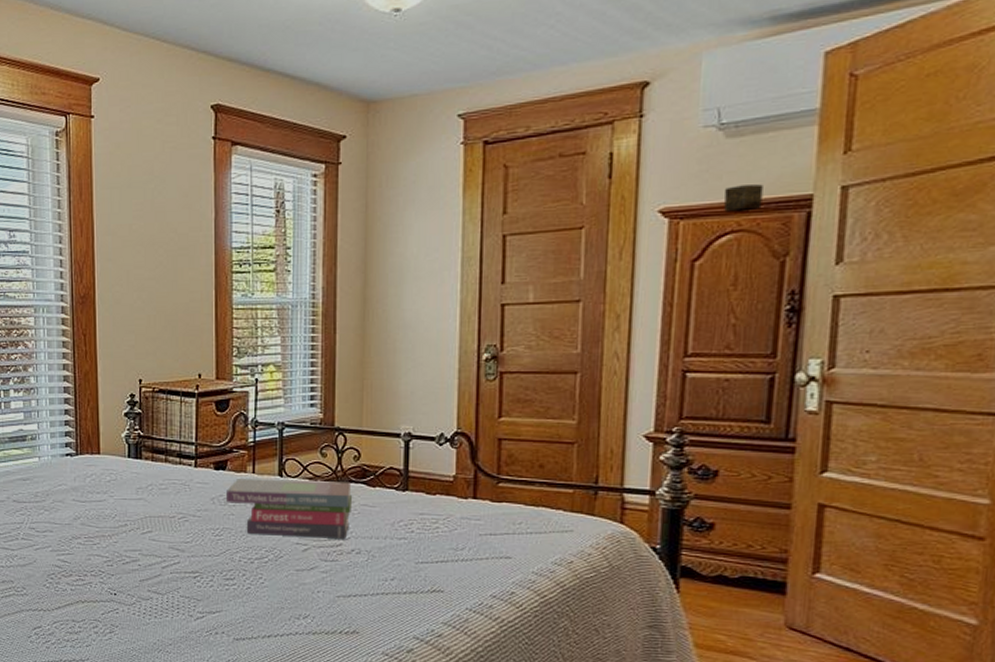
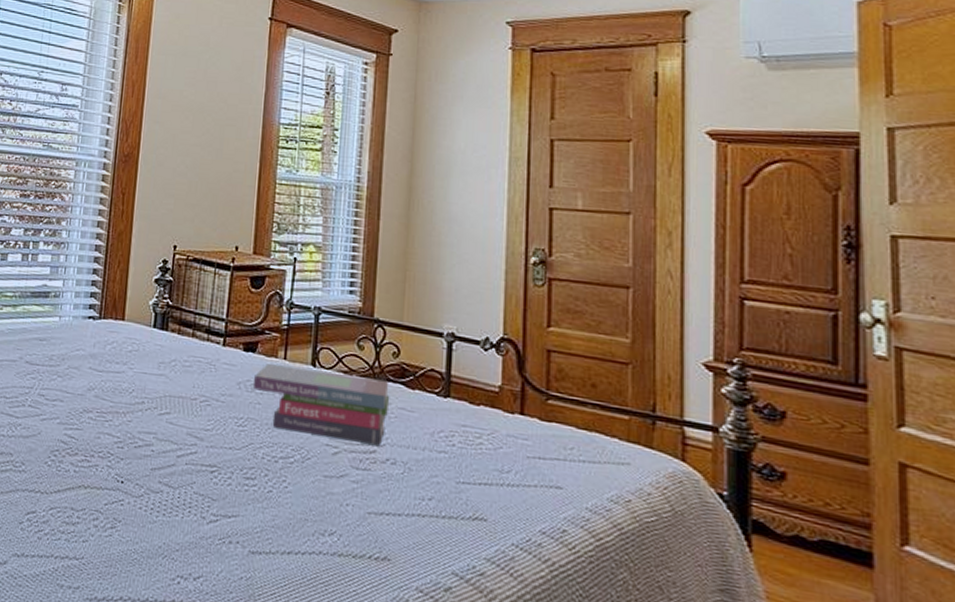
decorative box: present [724,184,763,213] -> none [770,116,809,143]

